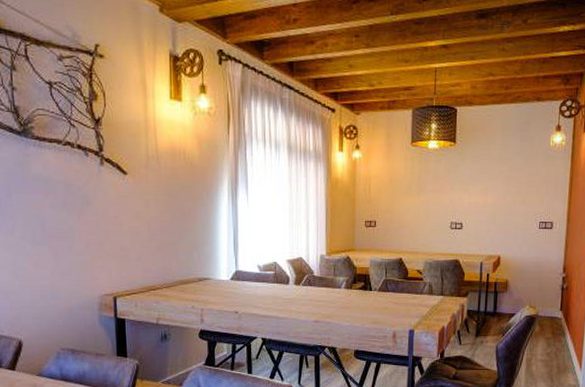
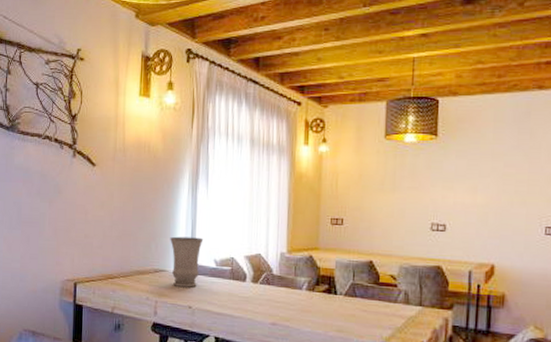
vase: none [212,244,246,293] -> present [170,236,204,288]

